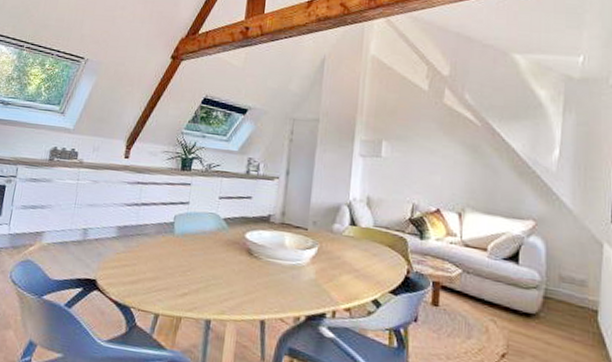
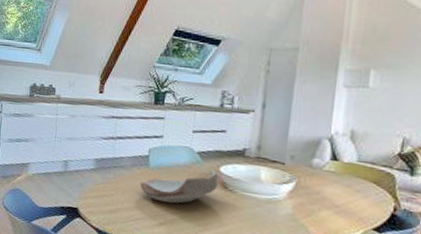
bowl: none [164,236,244,272] -> present [140,169,219,204]

